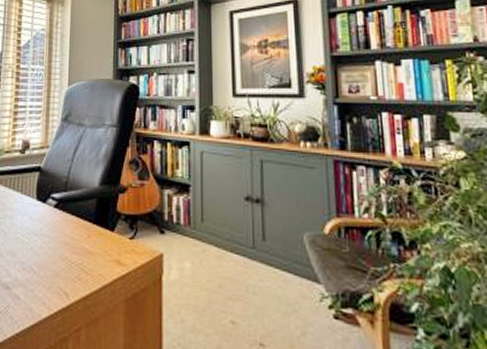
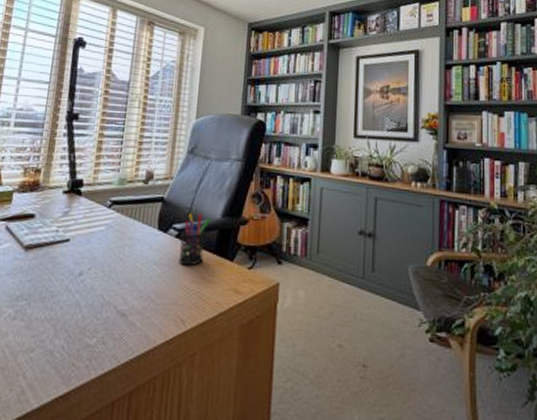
pen holder: none [58,182,89,237] -> present [178,213,211,266]

